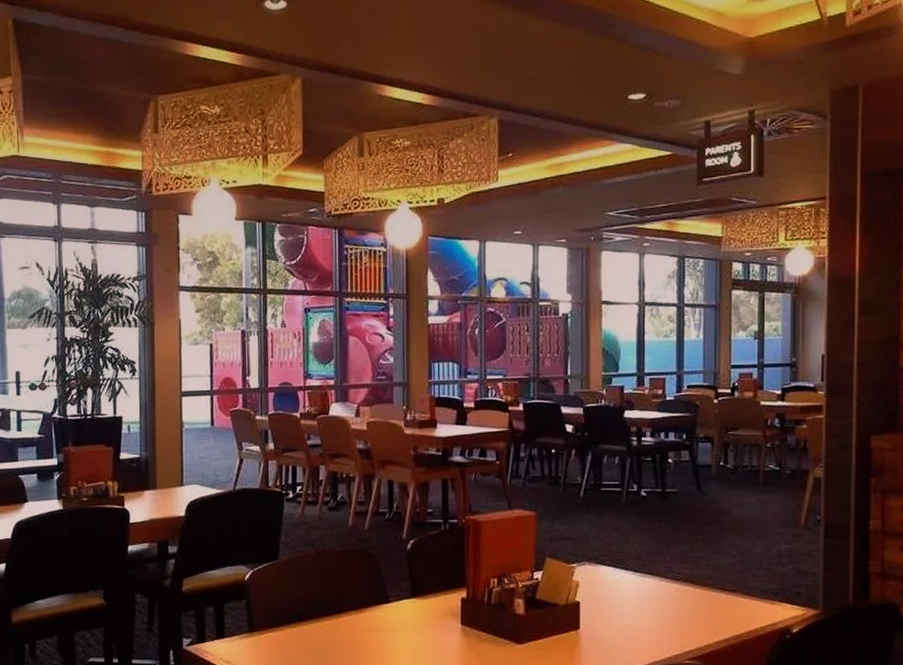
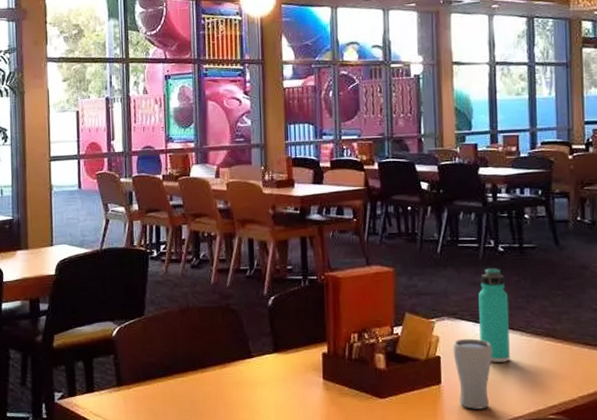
drinking glass: none [592,584,631,655] -> present [453,338,492,409]
thermos bottle: none [620,511,650,608] -> present [478,267,510,362]

